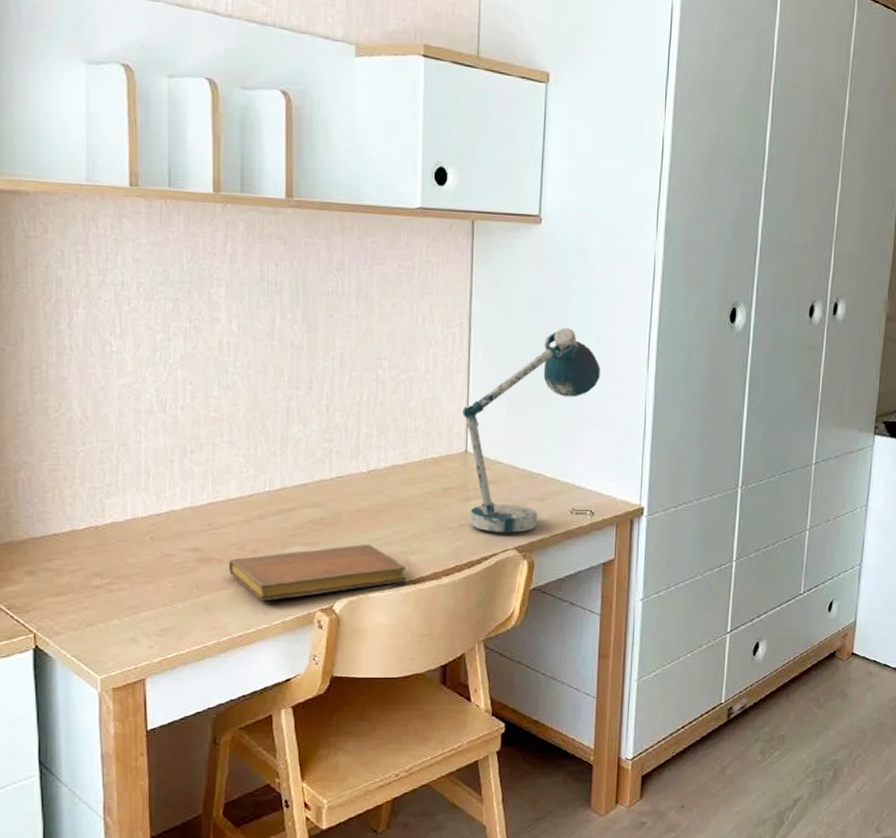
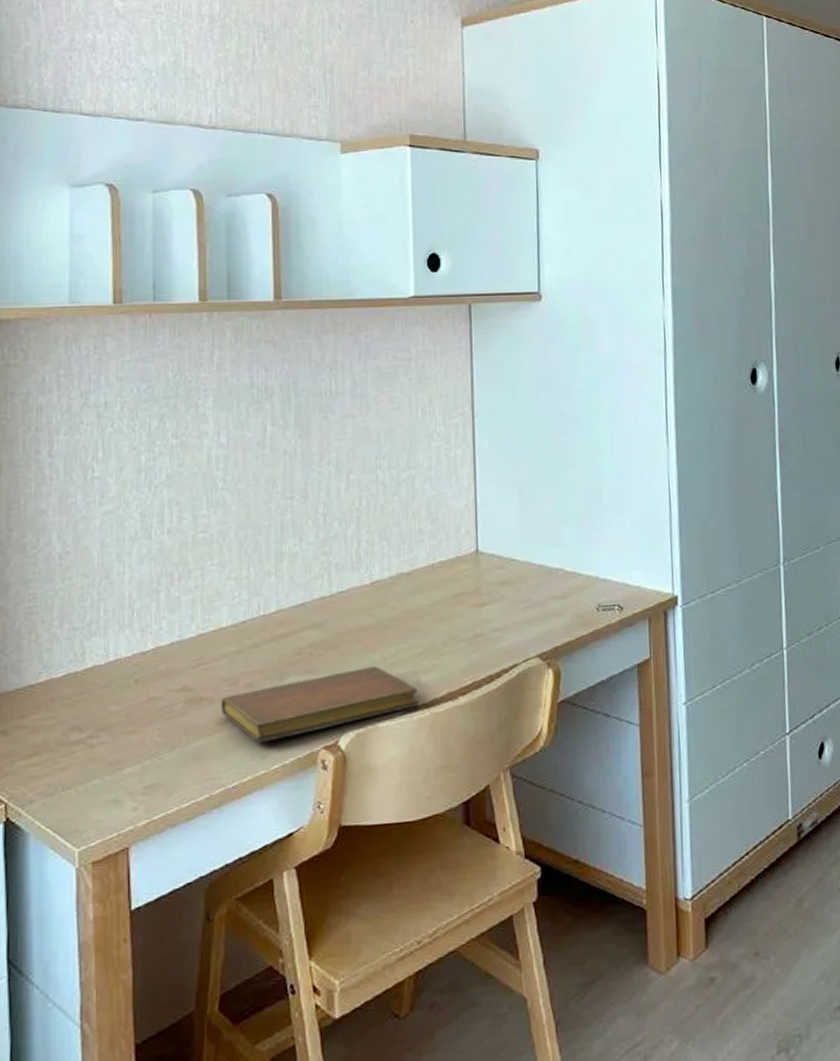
desk lamp: present [461,328,601,533] -> none [469,406,617,640]

